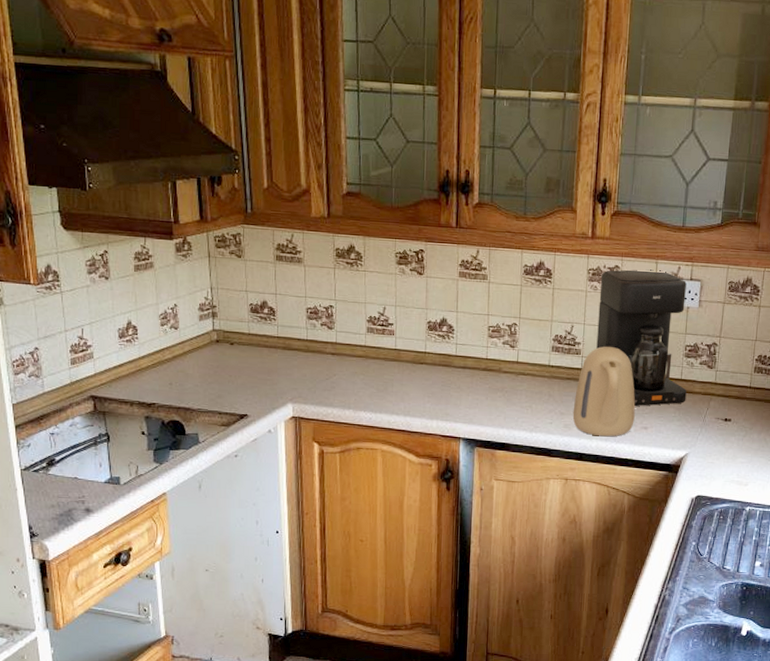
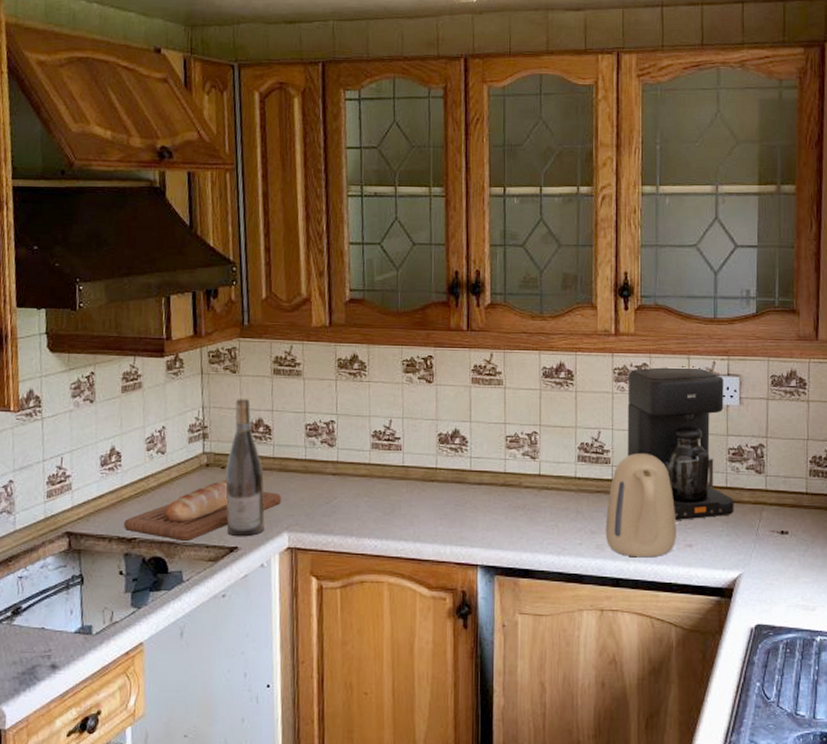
bread loaf: none [144,355,286,408] -> present [124,479,282,541]
wine bottle: none [234,282,271,406] -> present [225,399,265,537]

